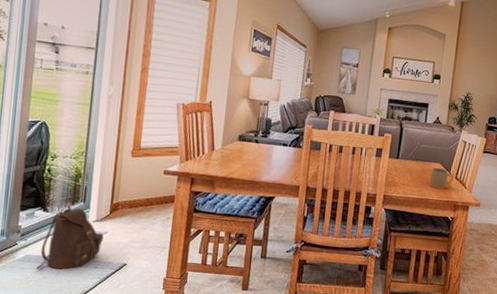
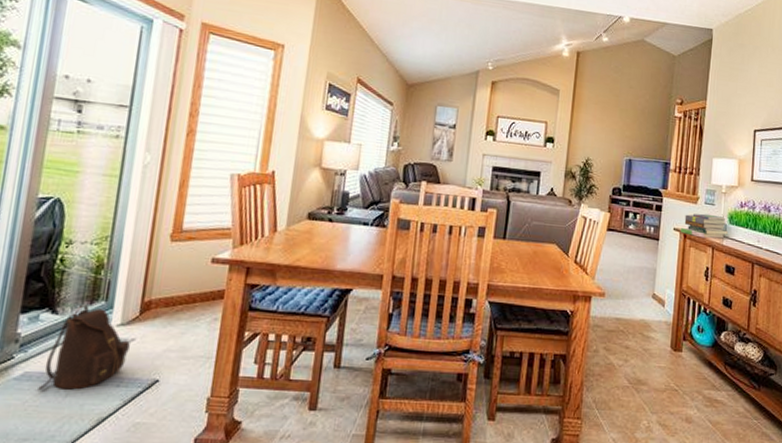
mug: present [429,168,454,190] -> none [543,250,572,277]

